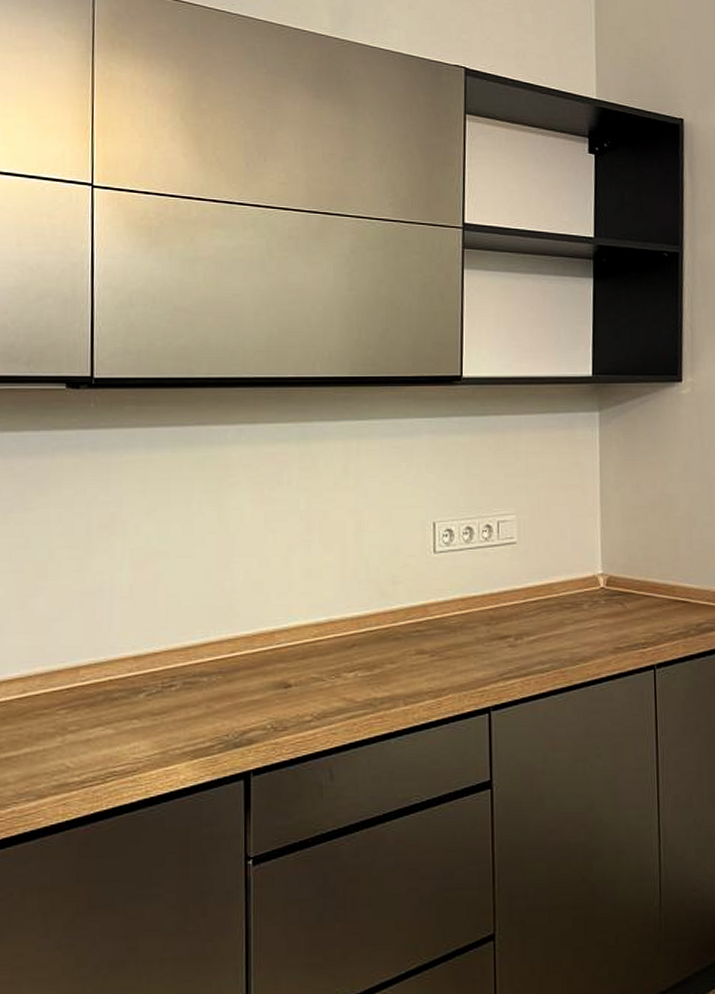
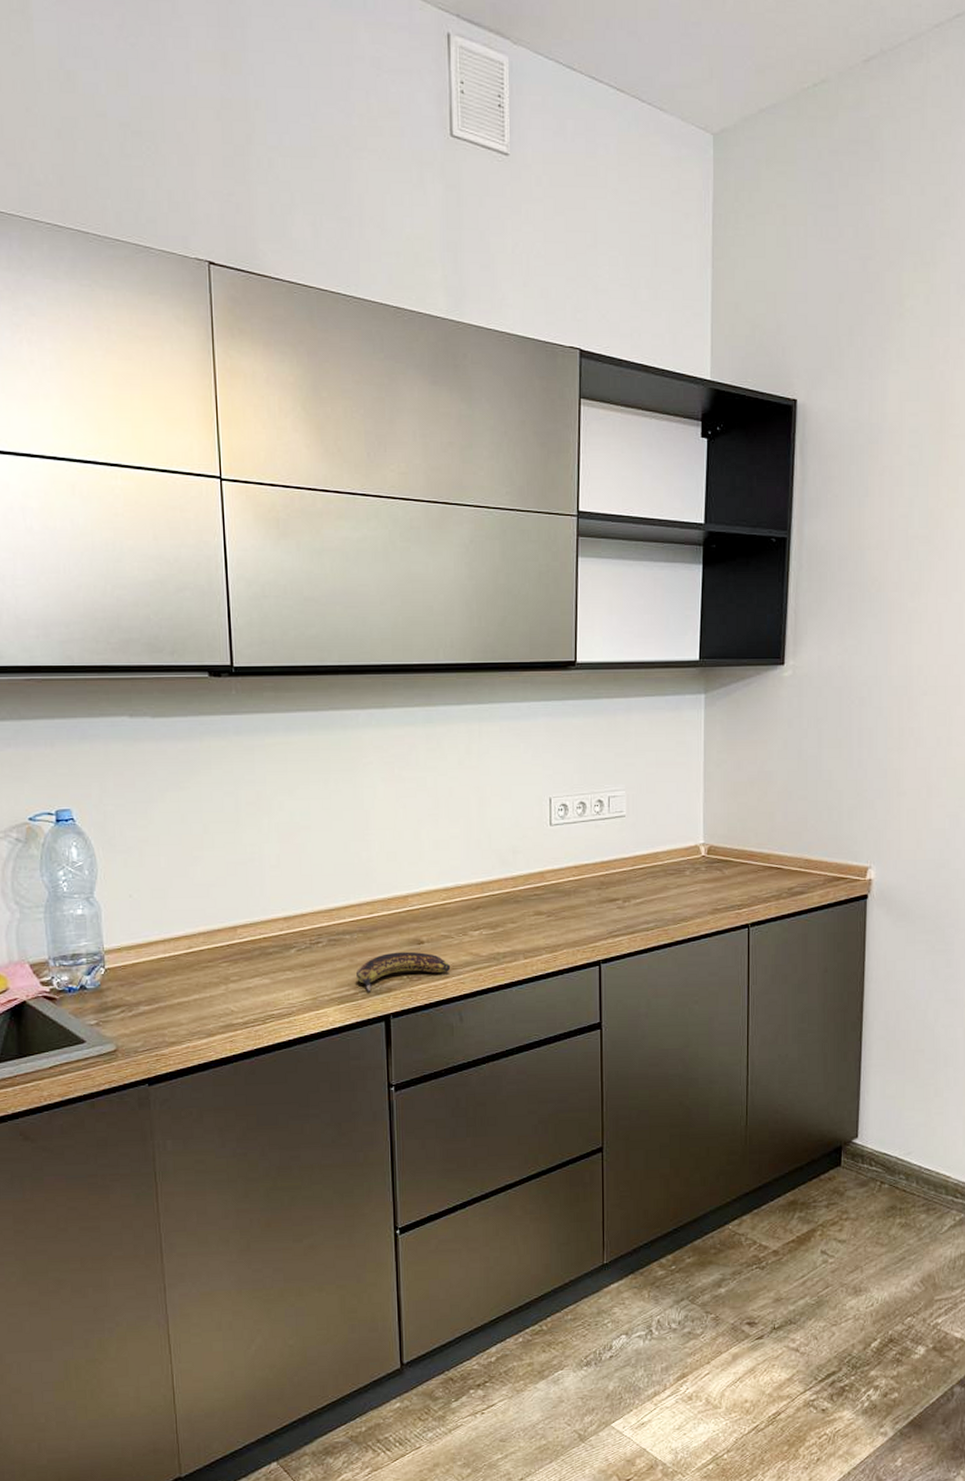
banana: none [212,696,321,746] -> present [355,951,451,993]

